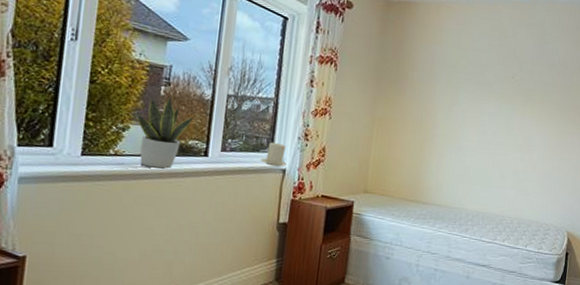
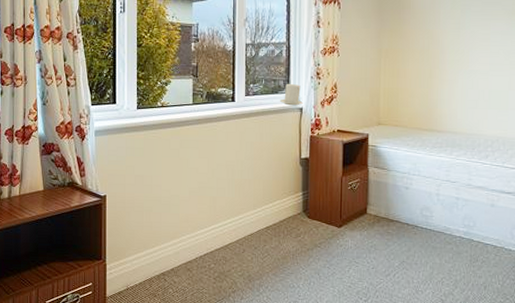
potted plant: present [137,95,195,170] -> none [176,50,221,116]

